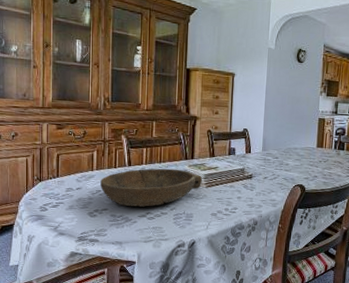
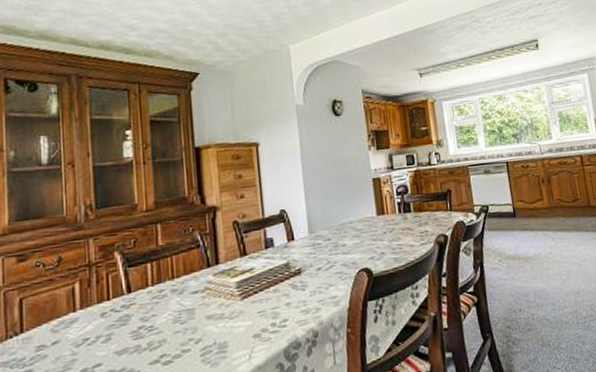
bowl: present [100,168,203,207] -> none [88,282,235,354]

